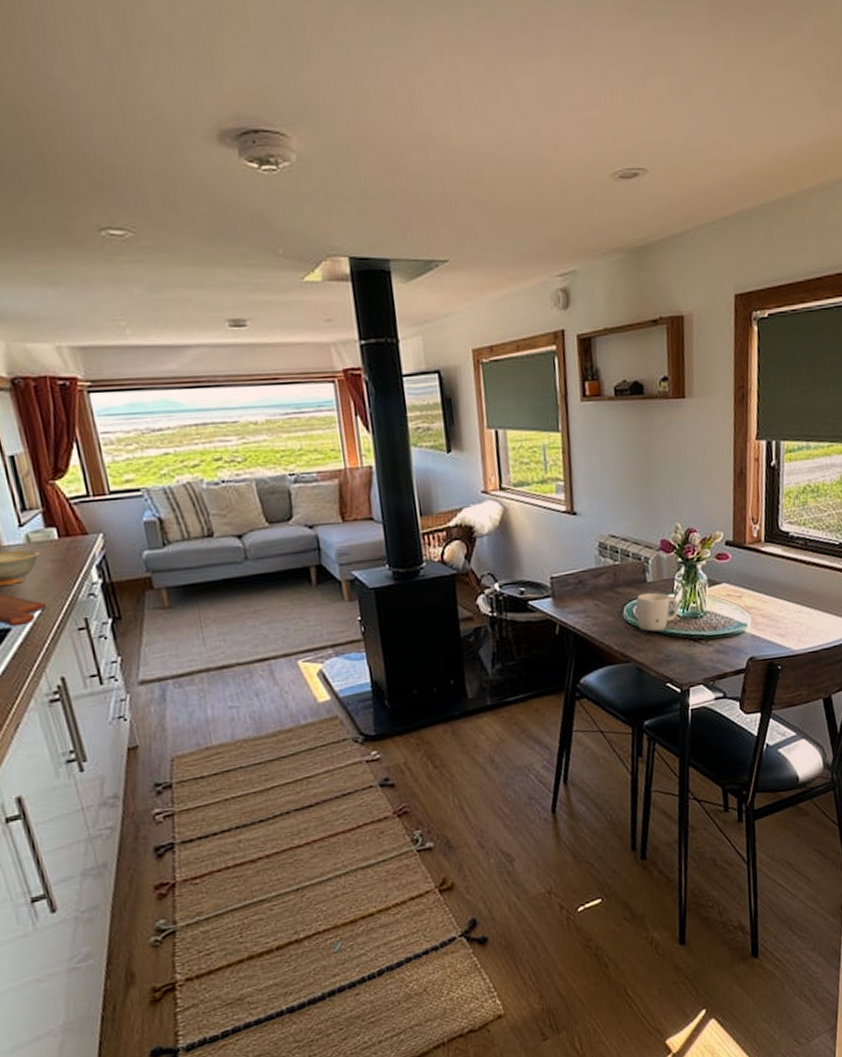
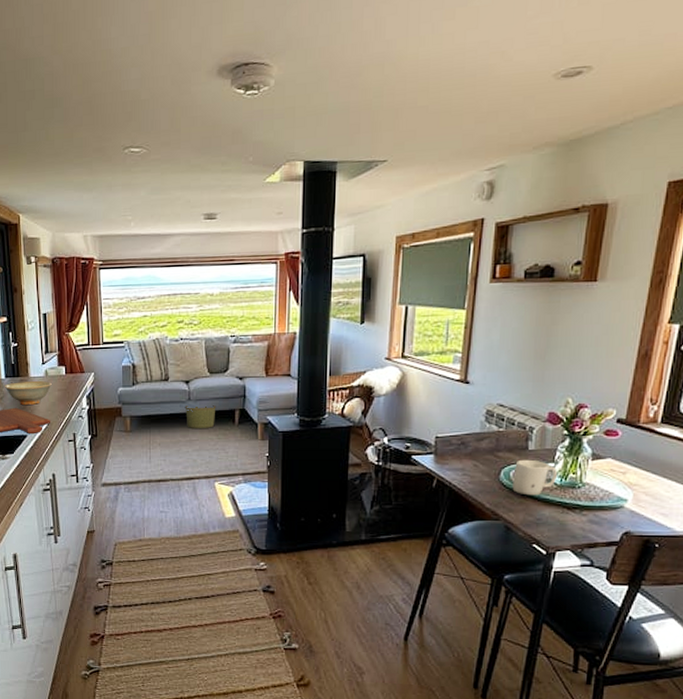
basket: none [243,563,286,596] -> present [186,405,216,428]

